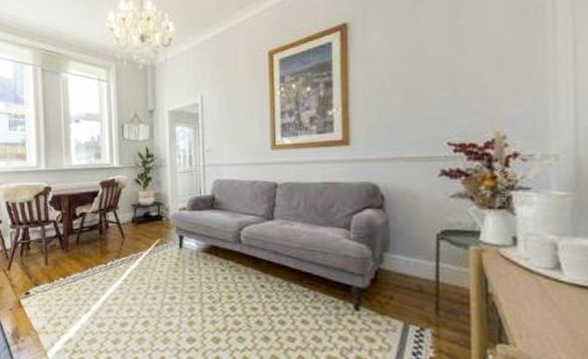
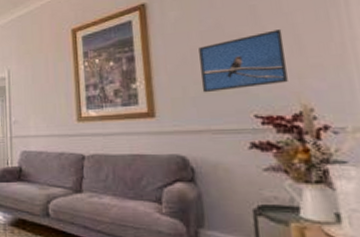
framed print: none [398,53,486,120] -> present [199,29,288,93]

